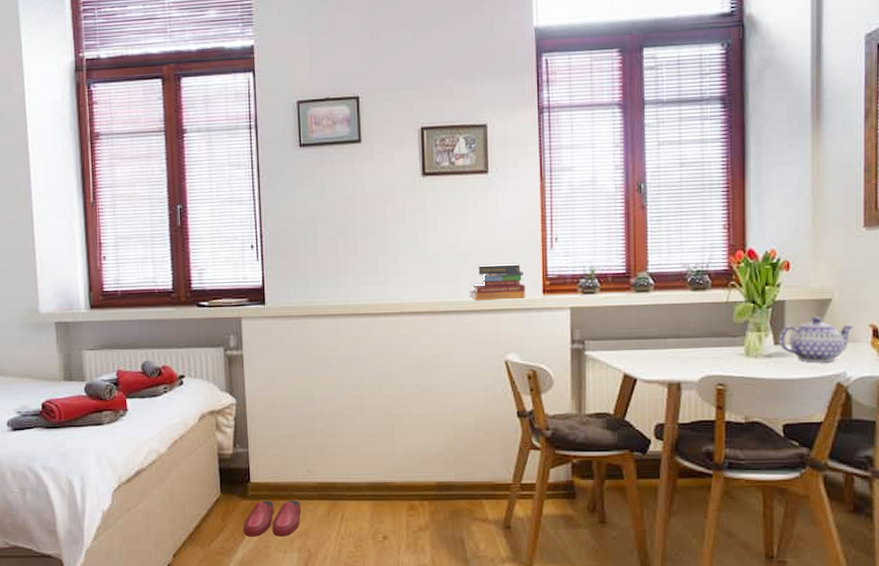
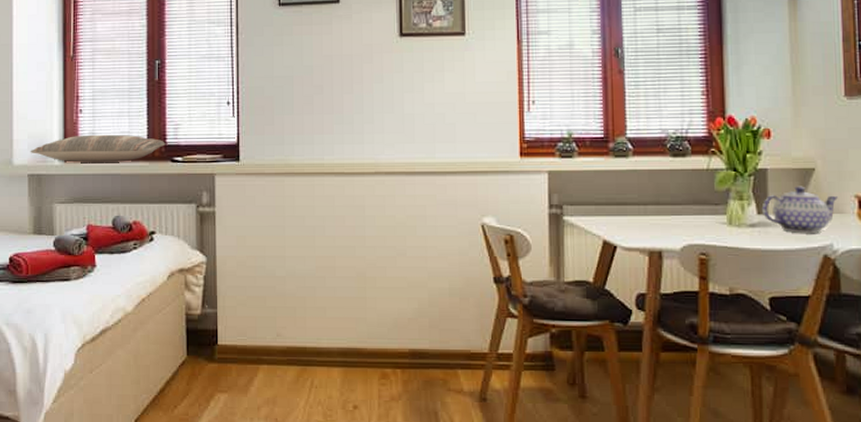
pillow: none [55,280,191,310] -> present [30,134,165,163]
slippers: present [244,500,301,537] -> none [209,364,270,404]
books: present [470,264,525,301] -> none [446,126,502,162]

